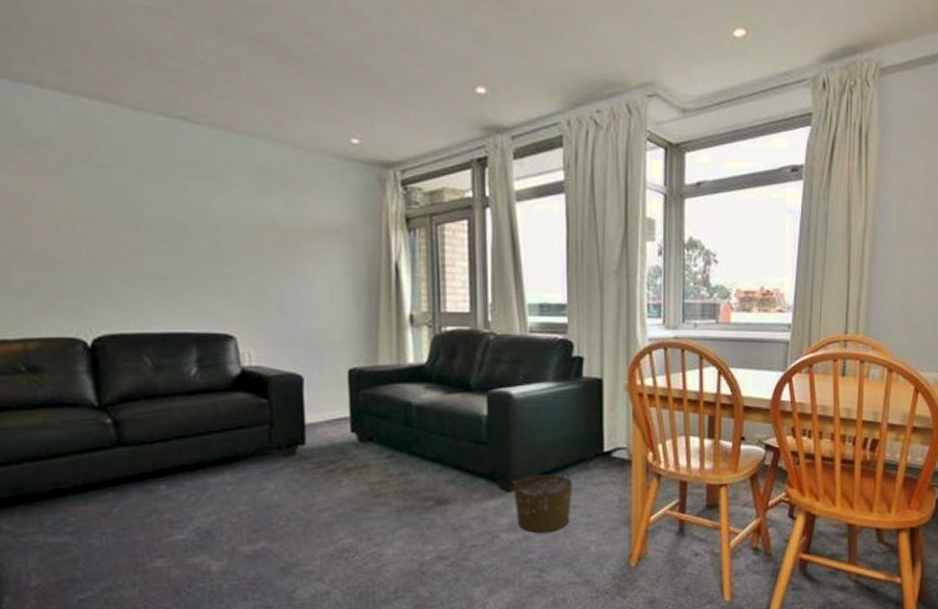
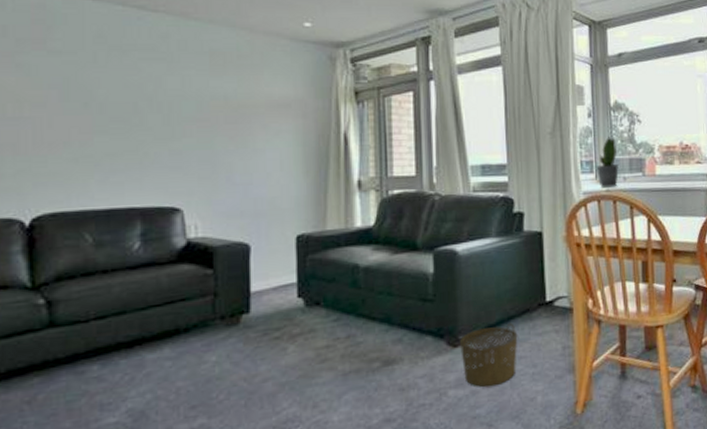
potted plant: none [665,277,689,335] -> present [596,136,619,188]

